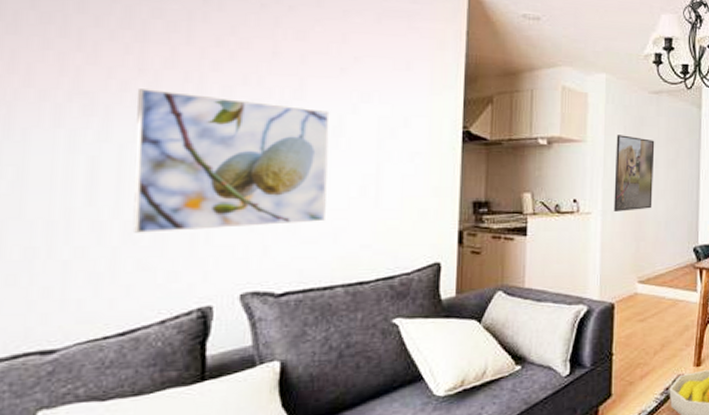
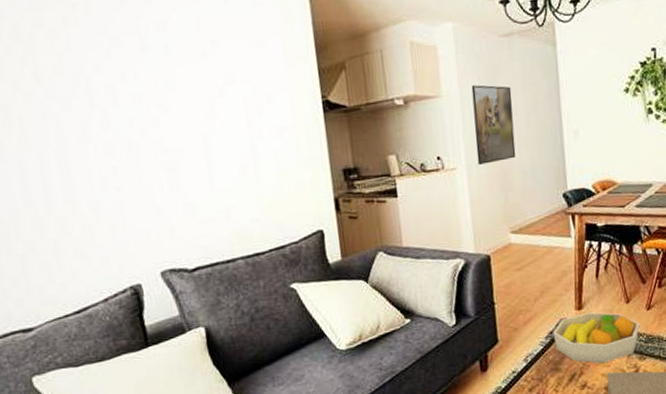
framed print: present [133,89,330,233] -> none [39,96,216,226]

